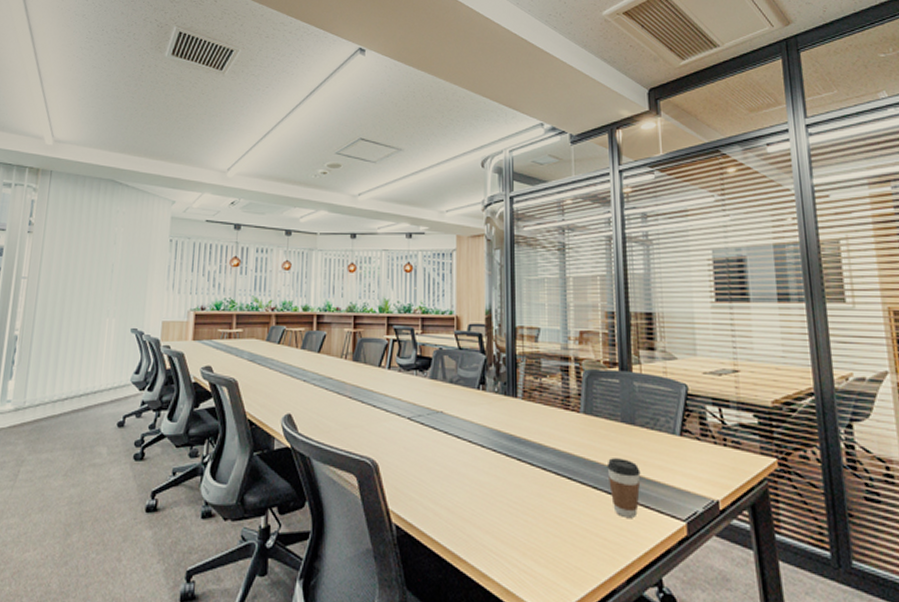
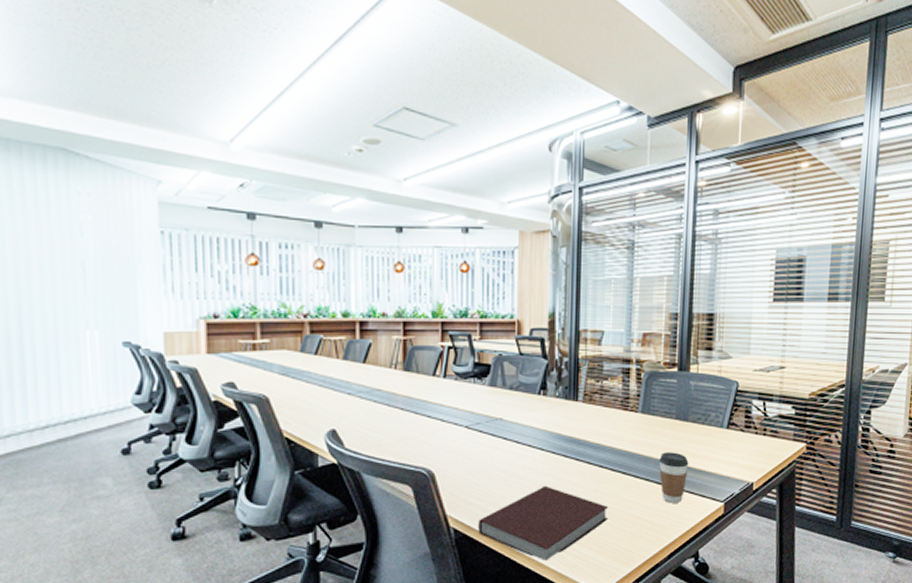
notebook: none [420,485,556,571] -> present [478,485,609,561]

